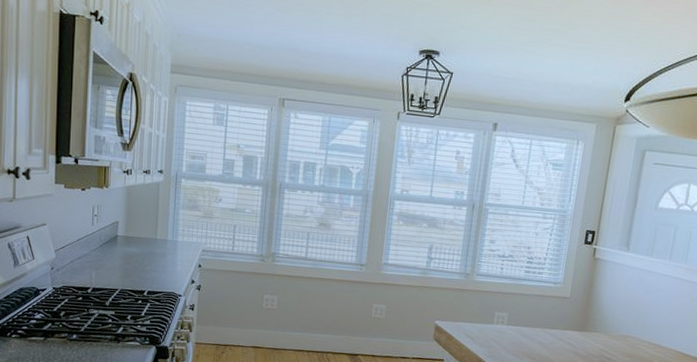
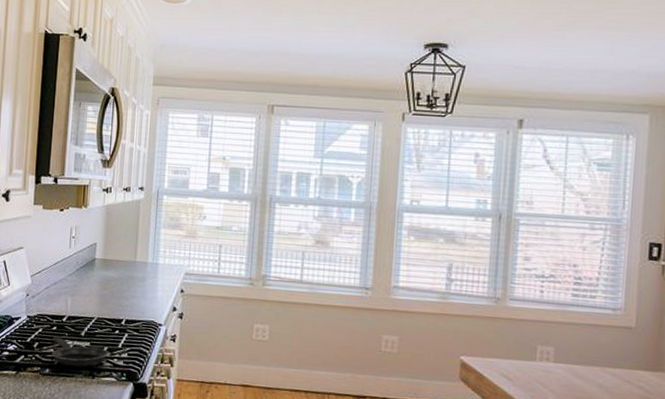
frying pan: none [78,306,133,334] -> present [52,337,109,369]

